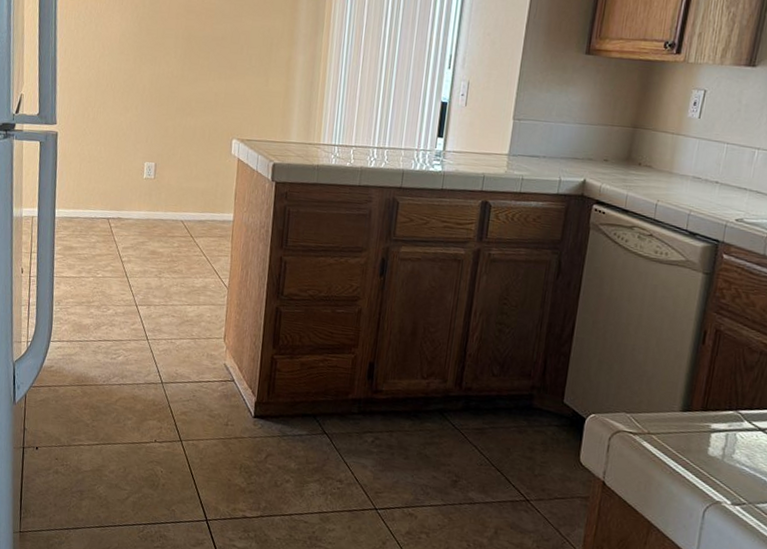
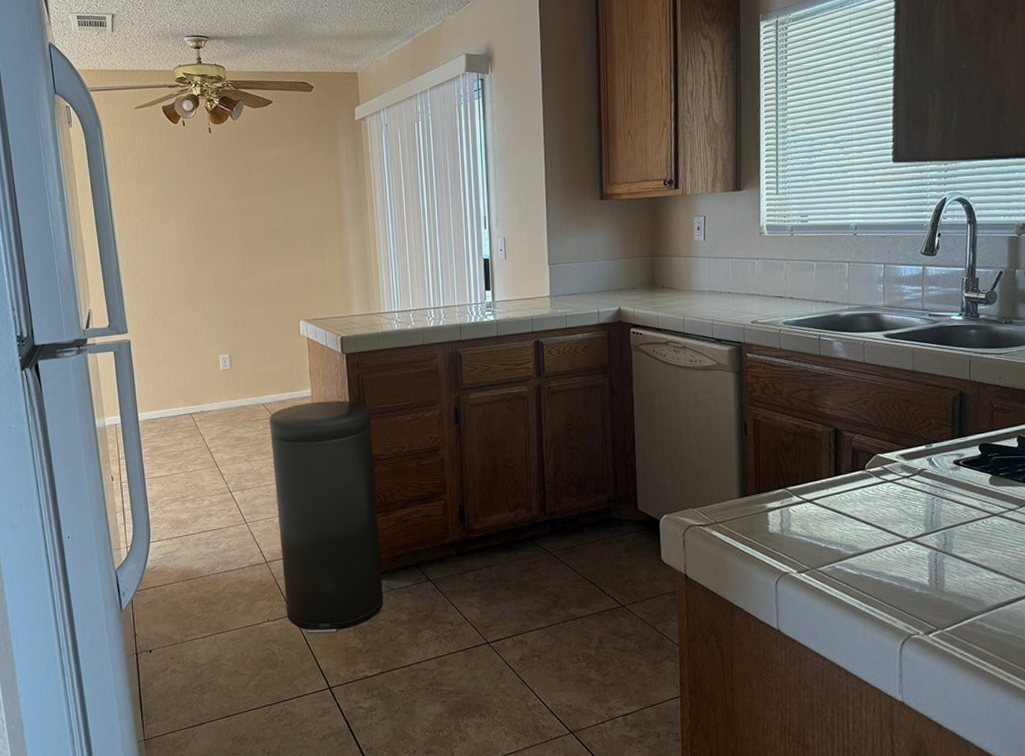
pedal bin: none [174,227,293,468] -> present [269,400,384,634]

